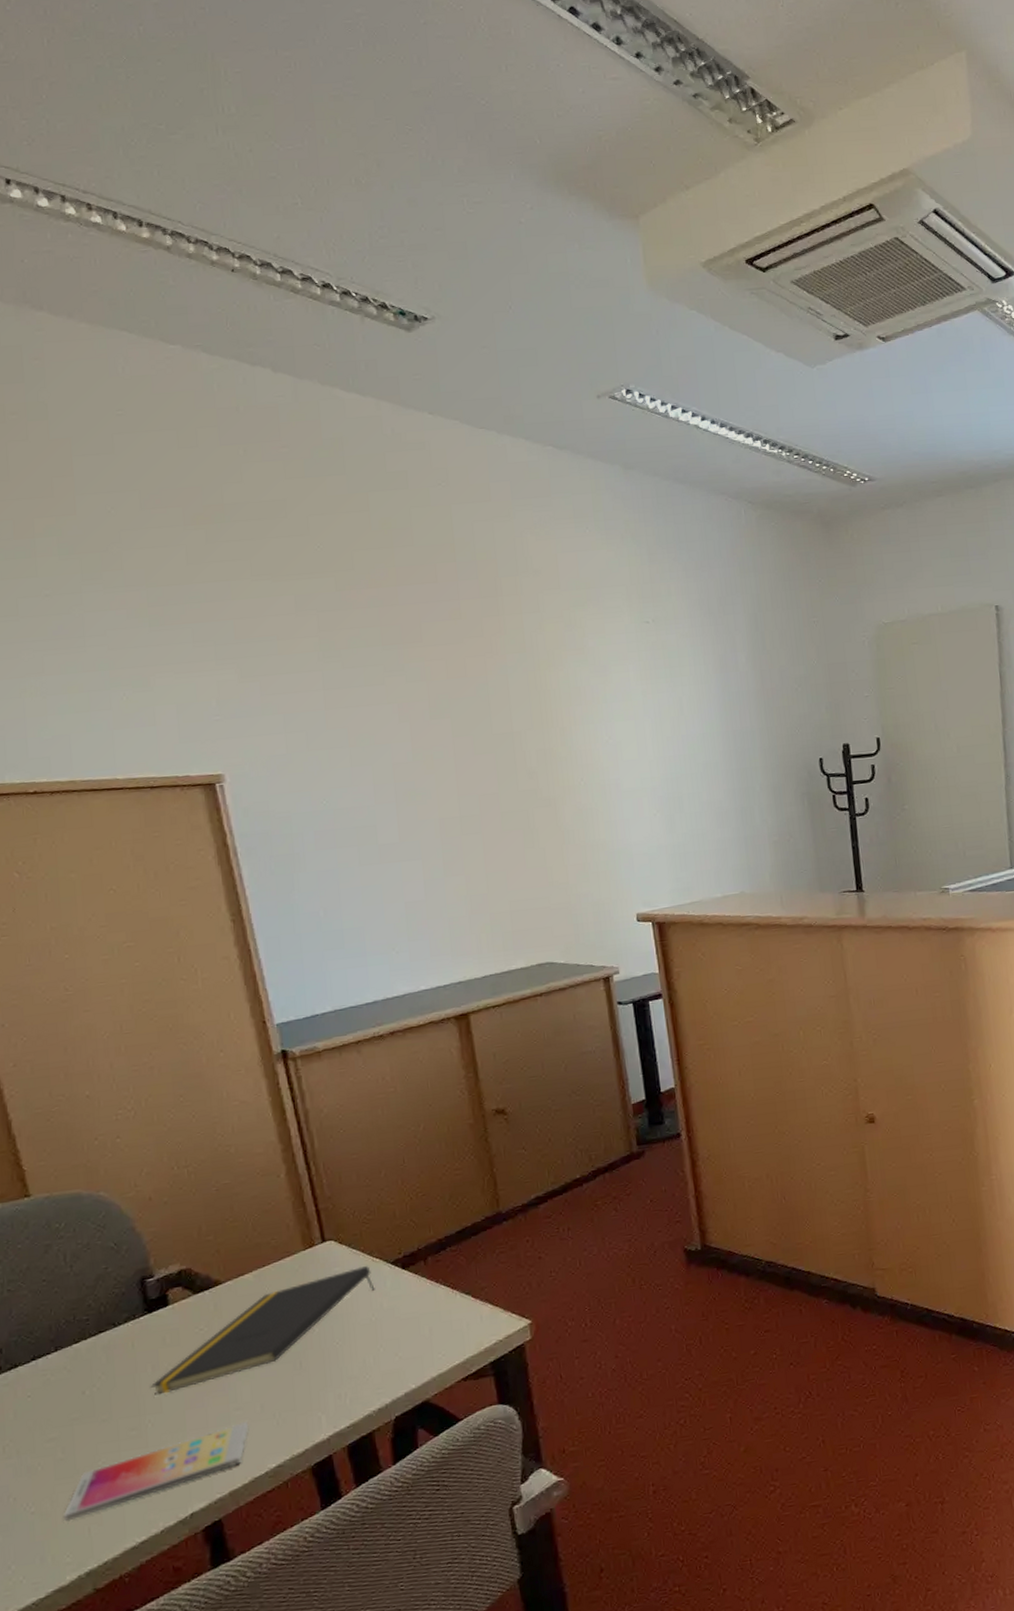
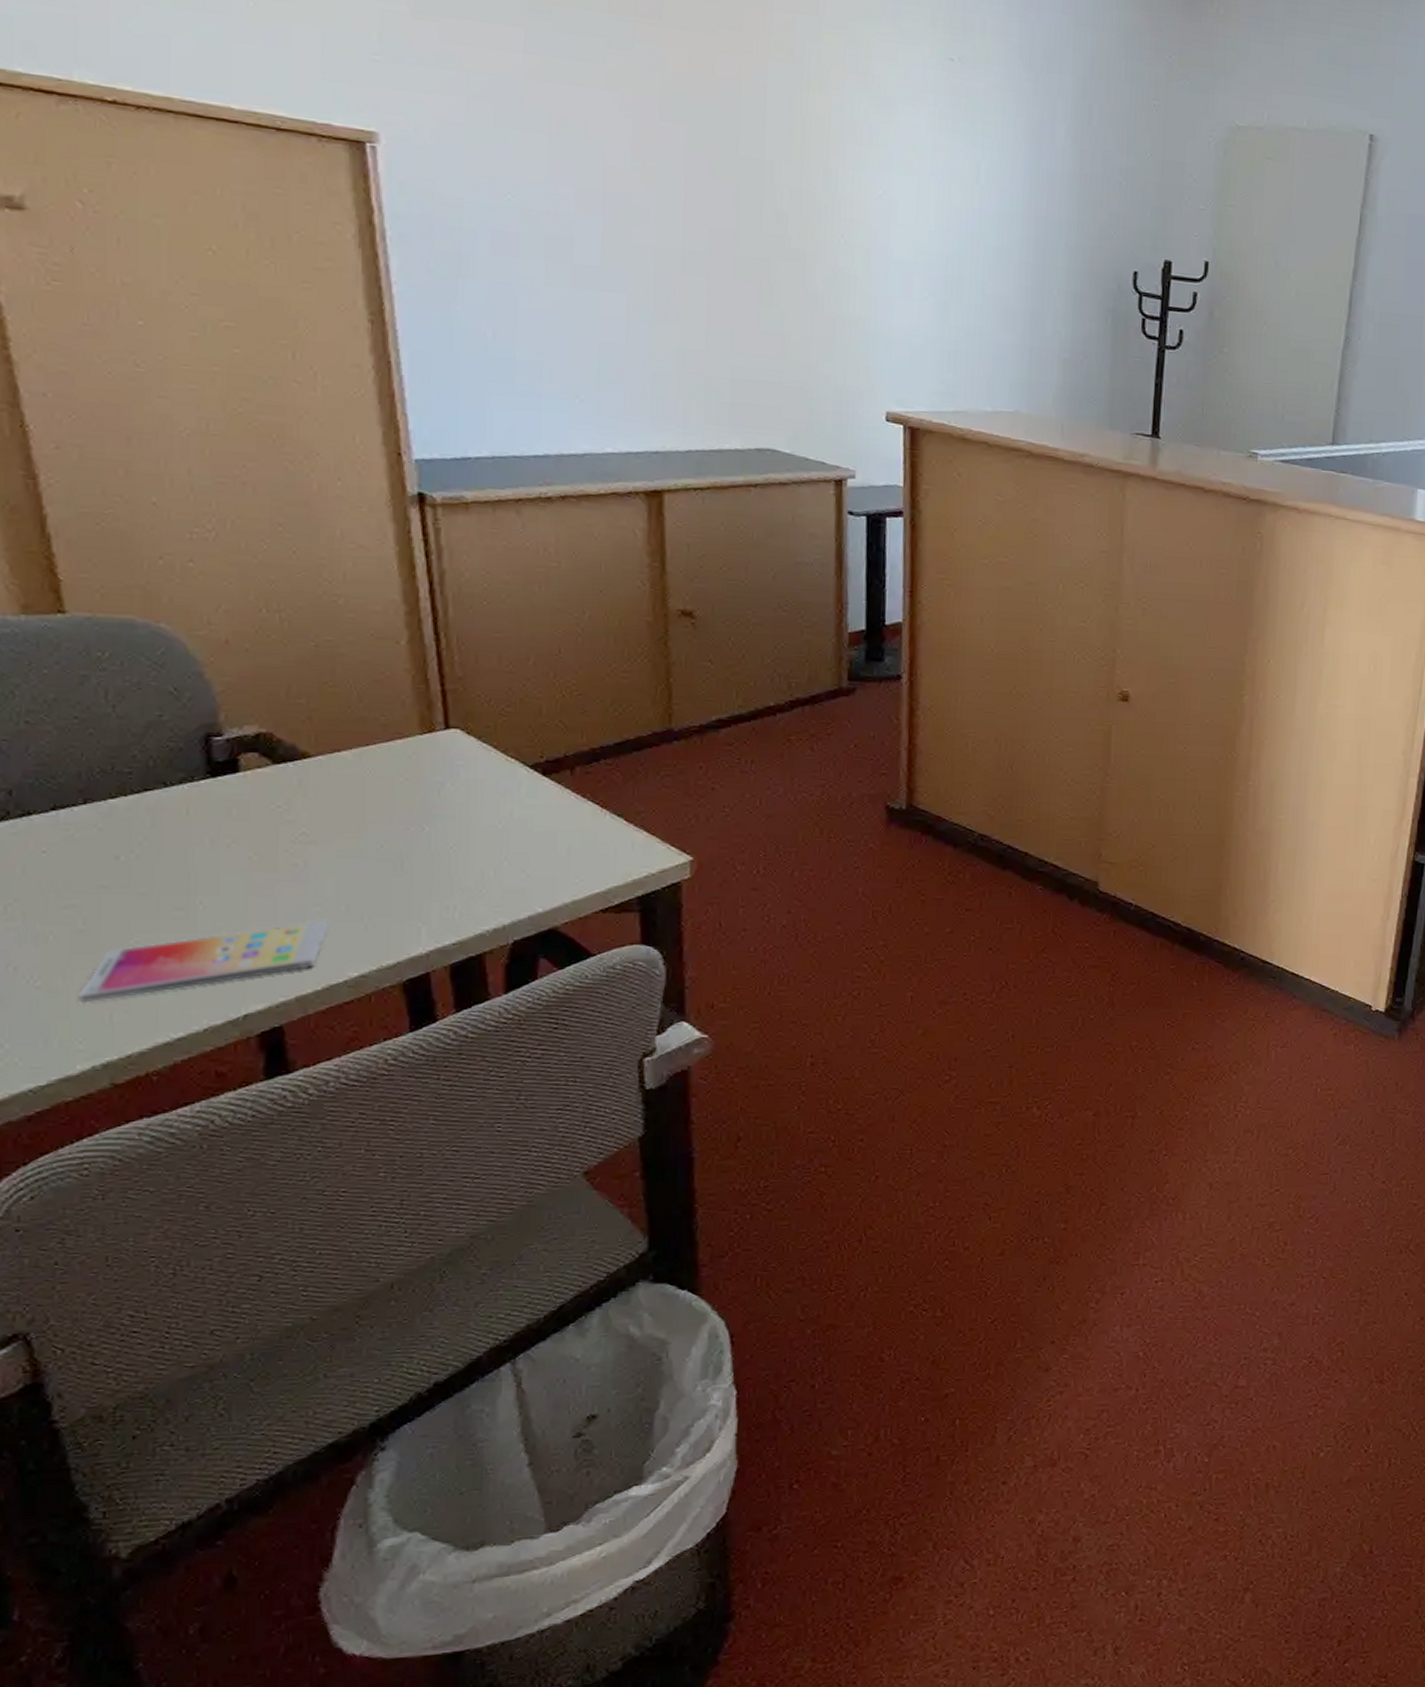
notepad: present [150,1265,375,1396] -> none [205,764,506,874]

